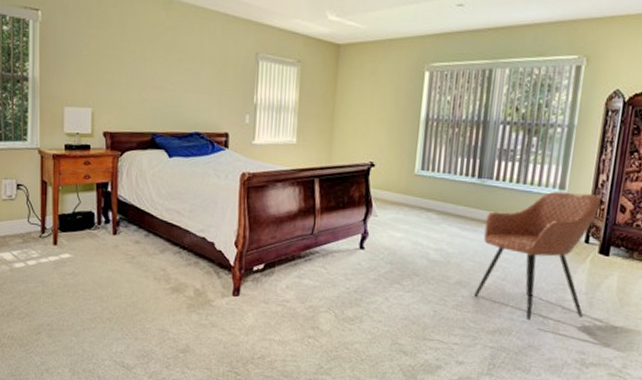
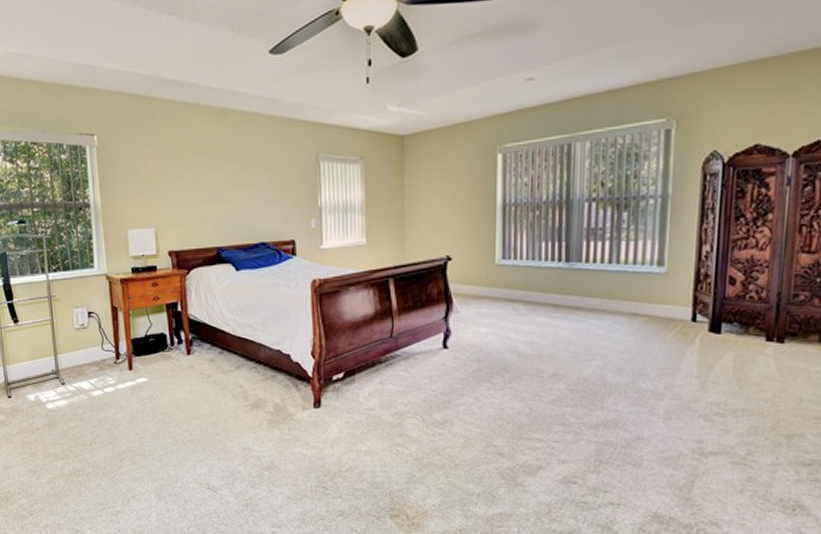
armchair: present [474,191,601,321] -> none [572,267,706,411]

